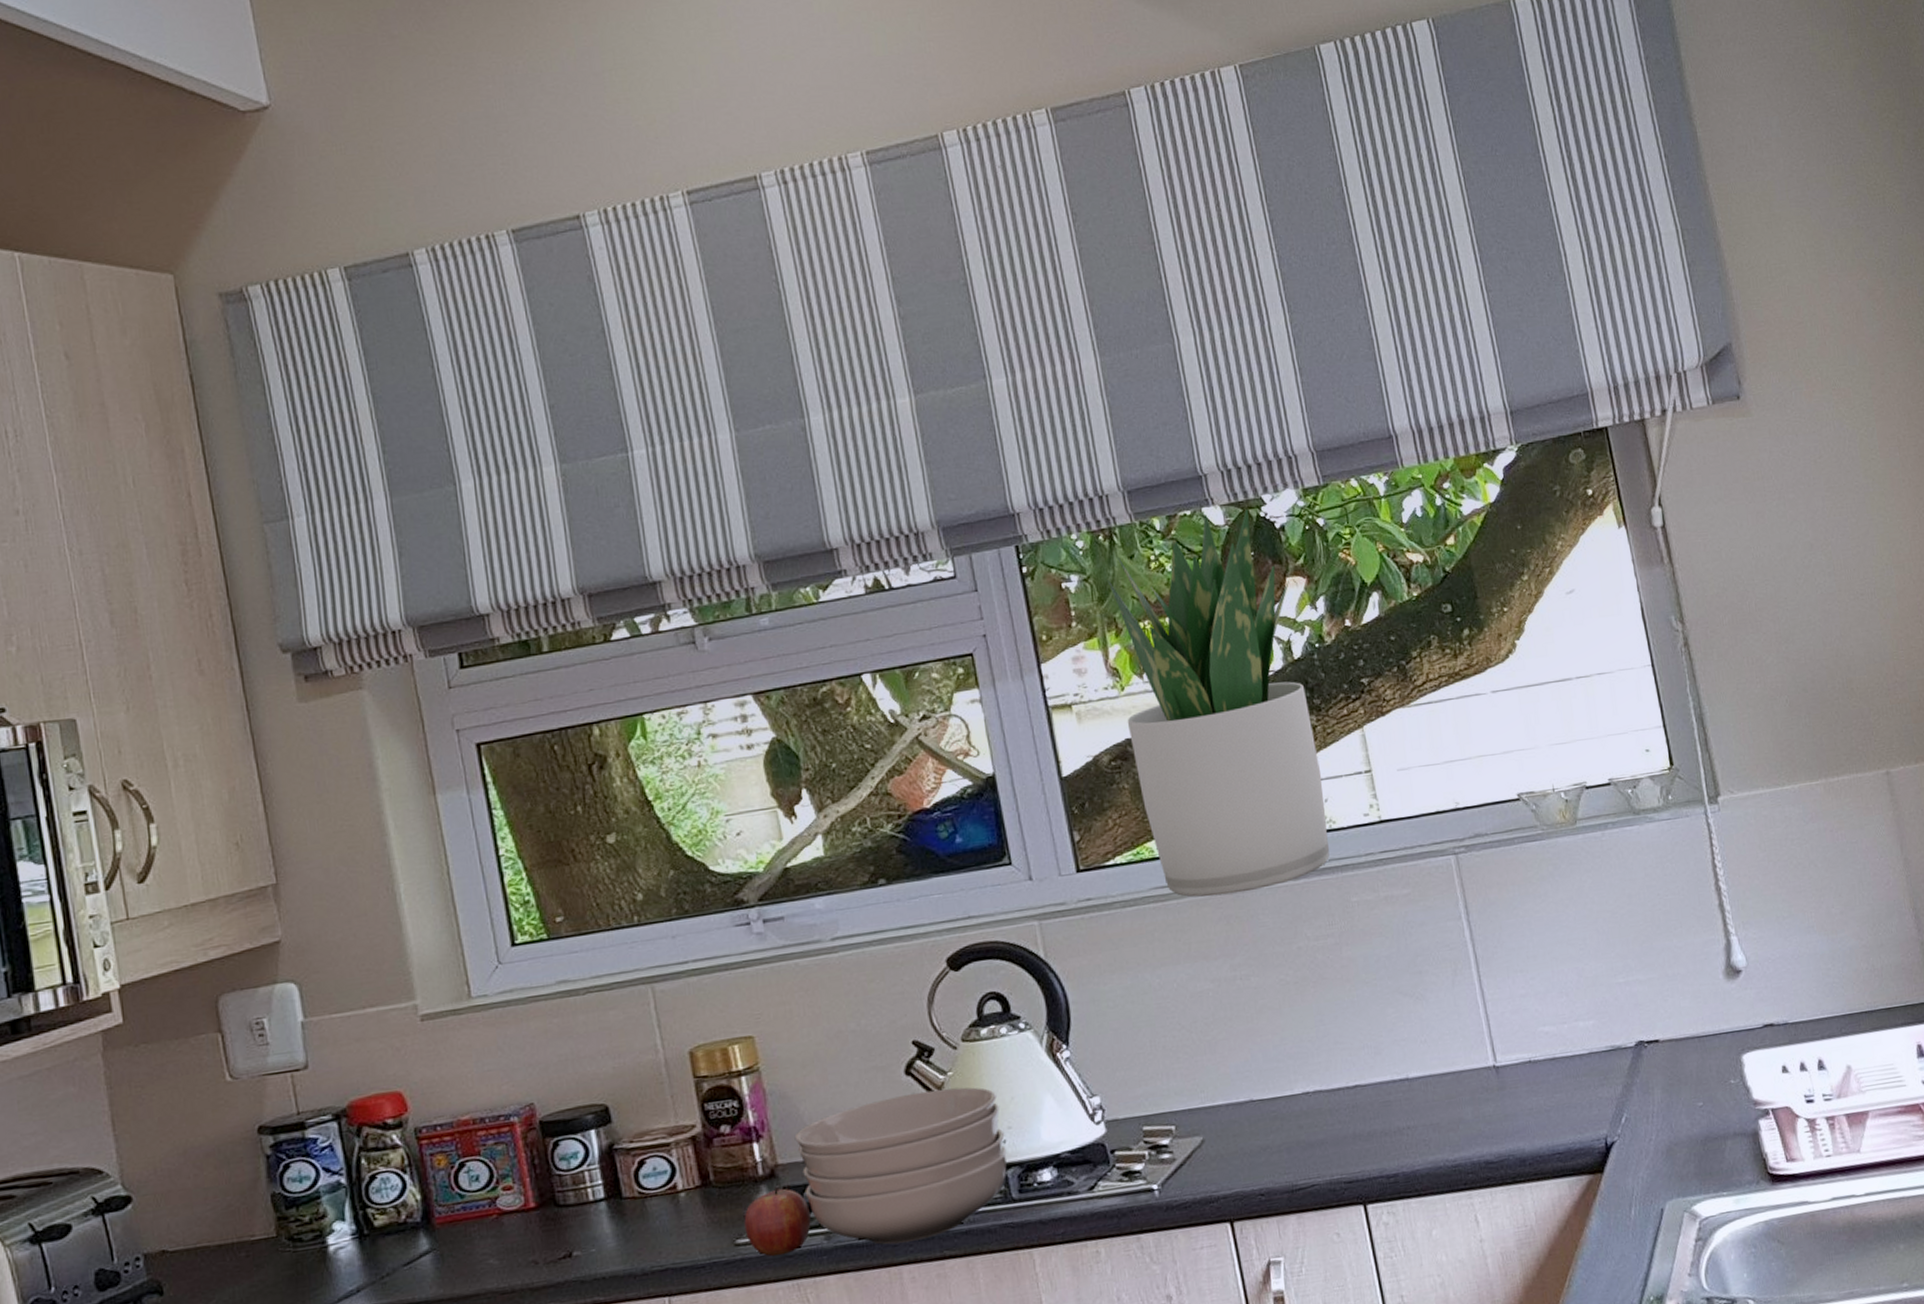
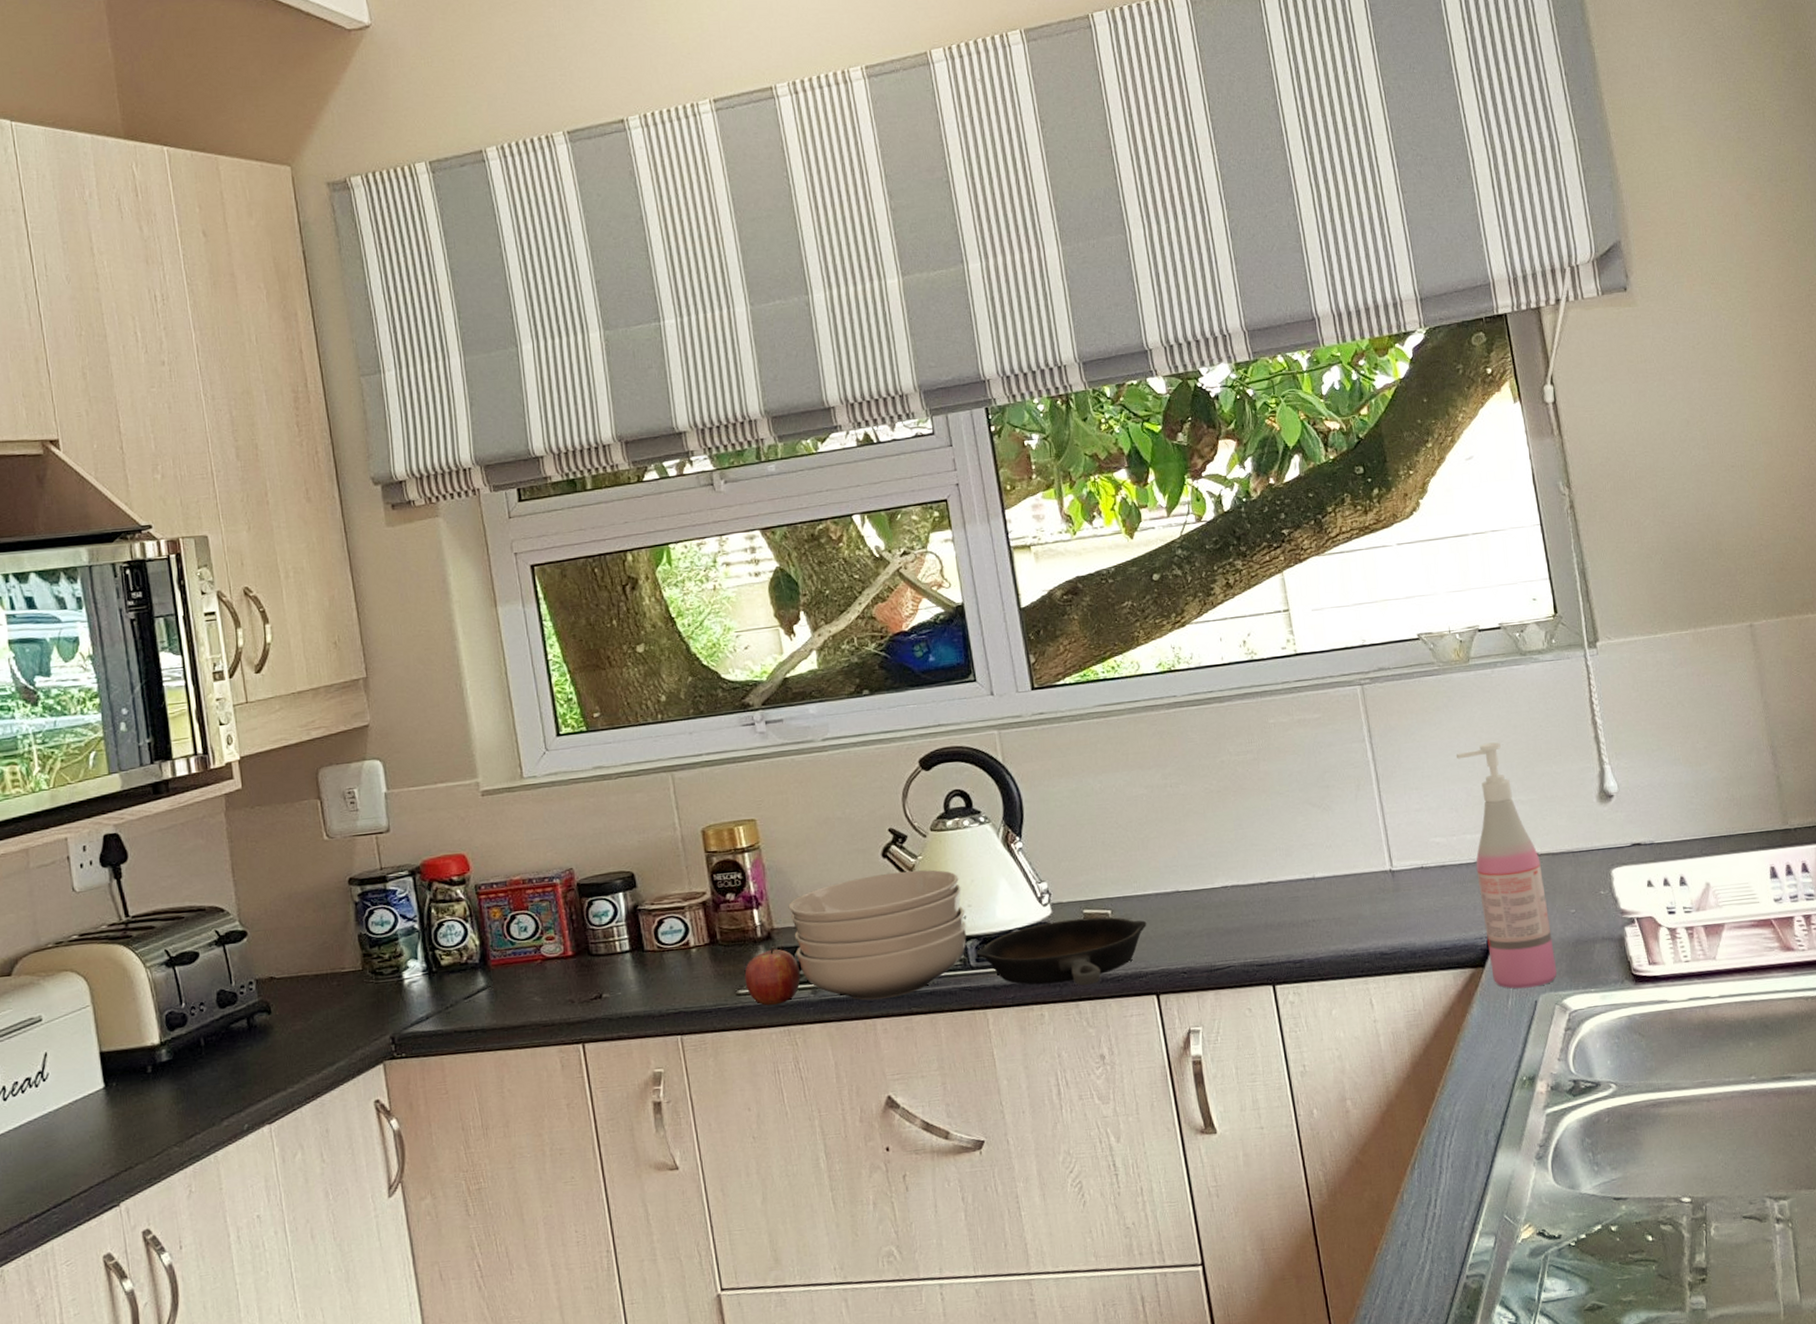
frying pan: none [1019,1134,1217,1218] -> present [976,917,1147,986]
planter: present [1107,509,1330,898] -> none [1063,380,1251,715]
soap dispenser: none [1565,914,1685,1196] -> present [1456,742,1558,989]

